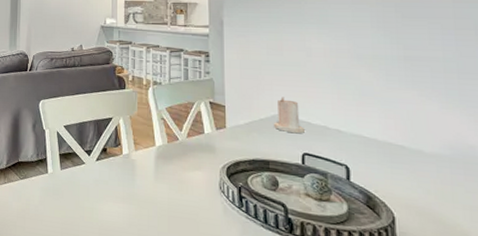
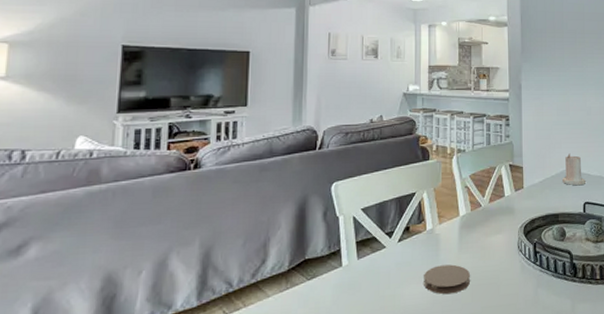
coaster: none [120,189,166,220] -> present [424,264,470,295]

